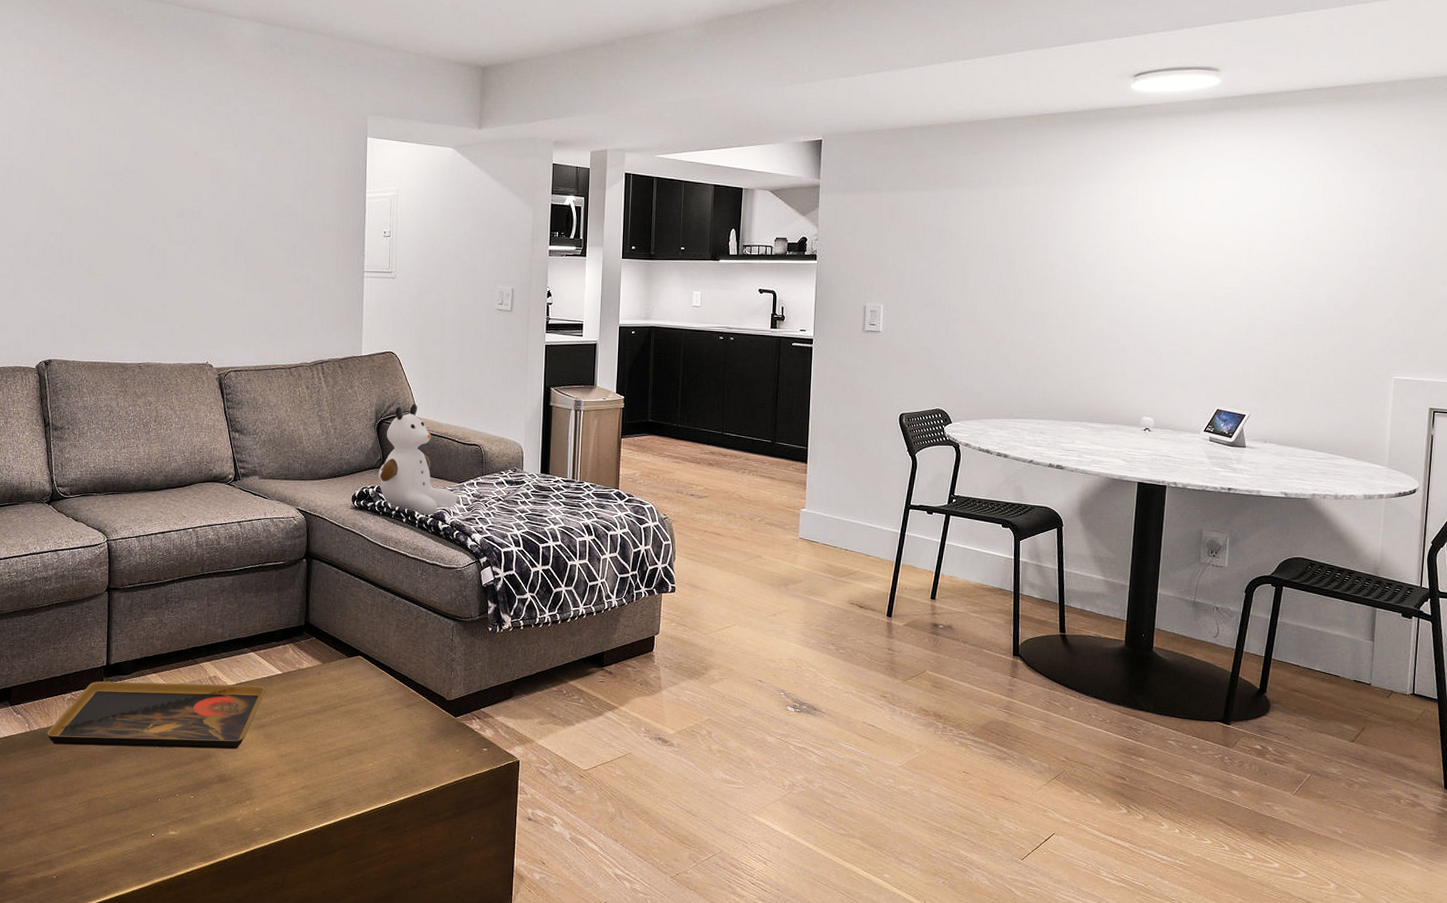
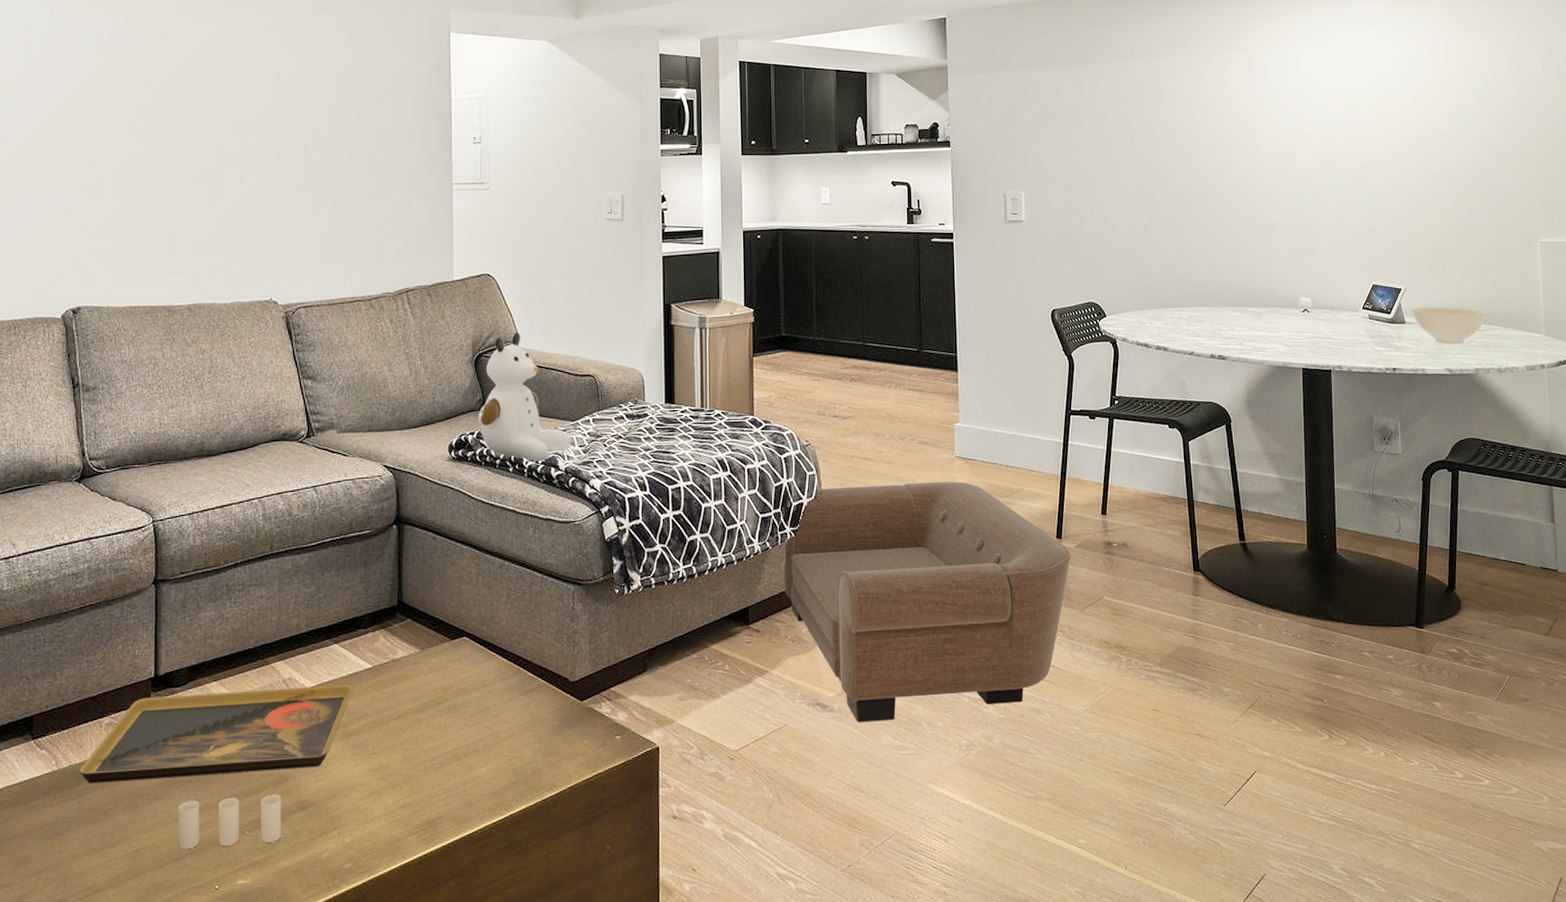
toilet paper roll: none [122,766,205,805] -> present [178,794,281,850]
dog bed: none [636,557,899,758] -> present [783,481,1071,723]
bowl: none [1253,434,1330,470] -> present [1411,307,1487,345]

